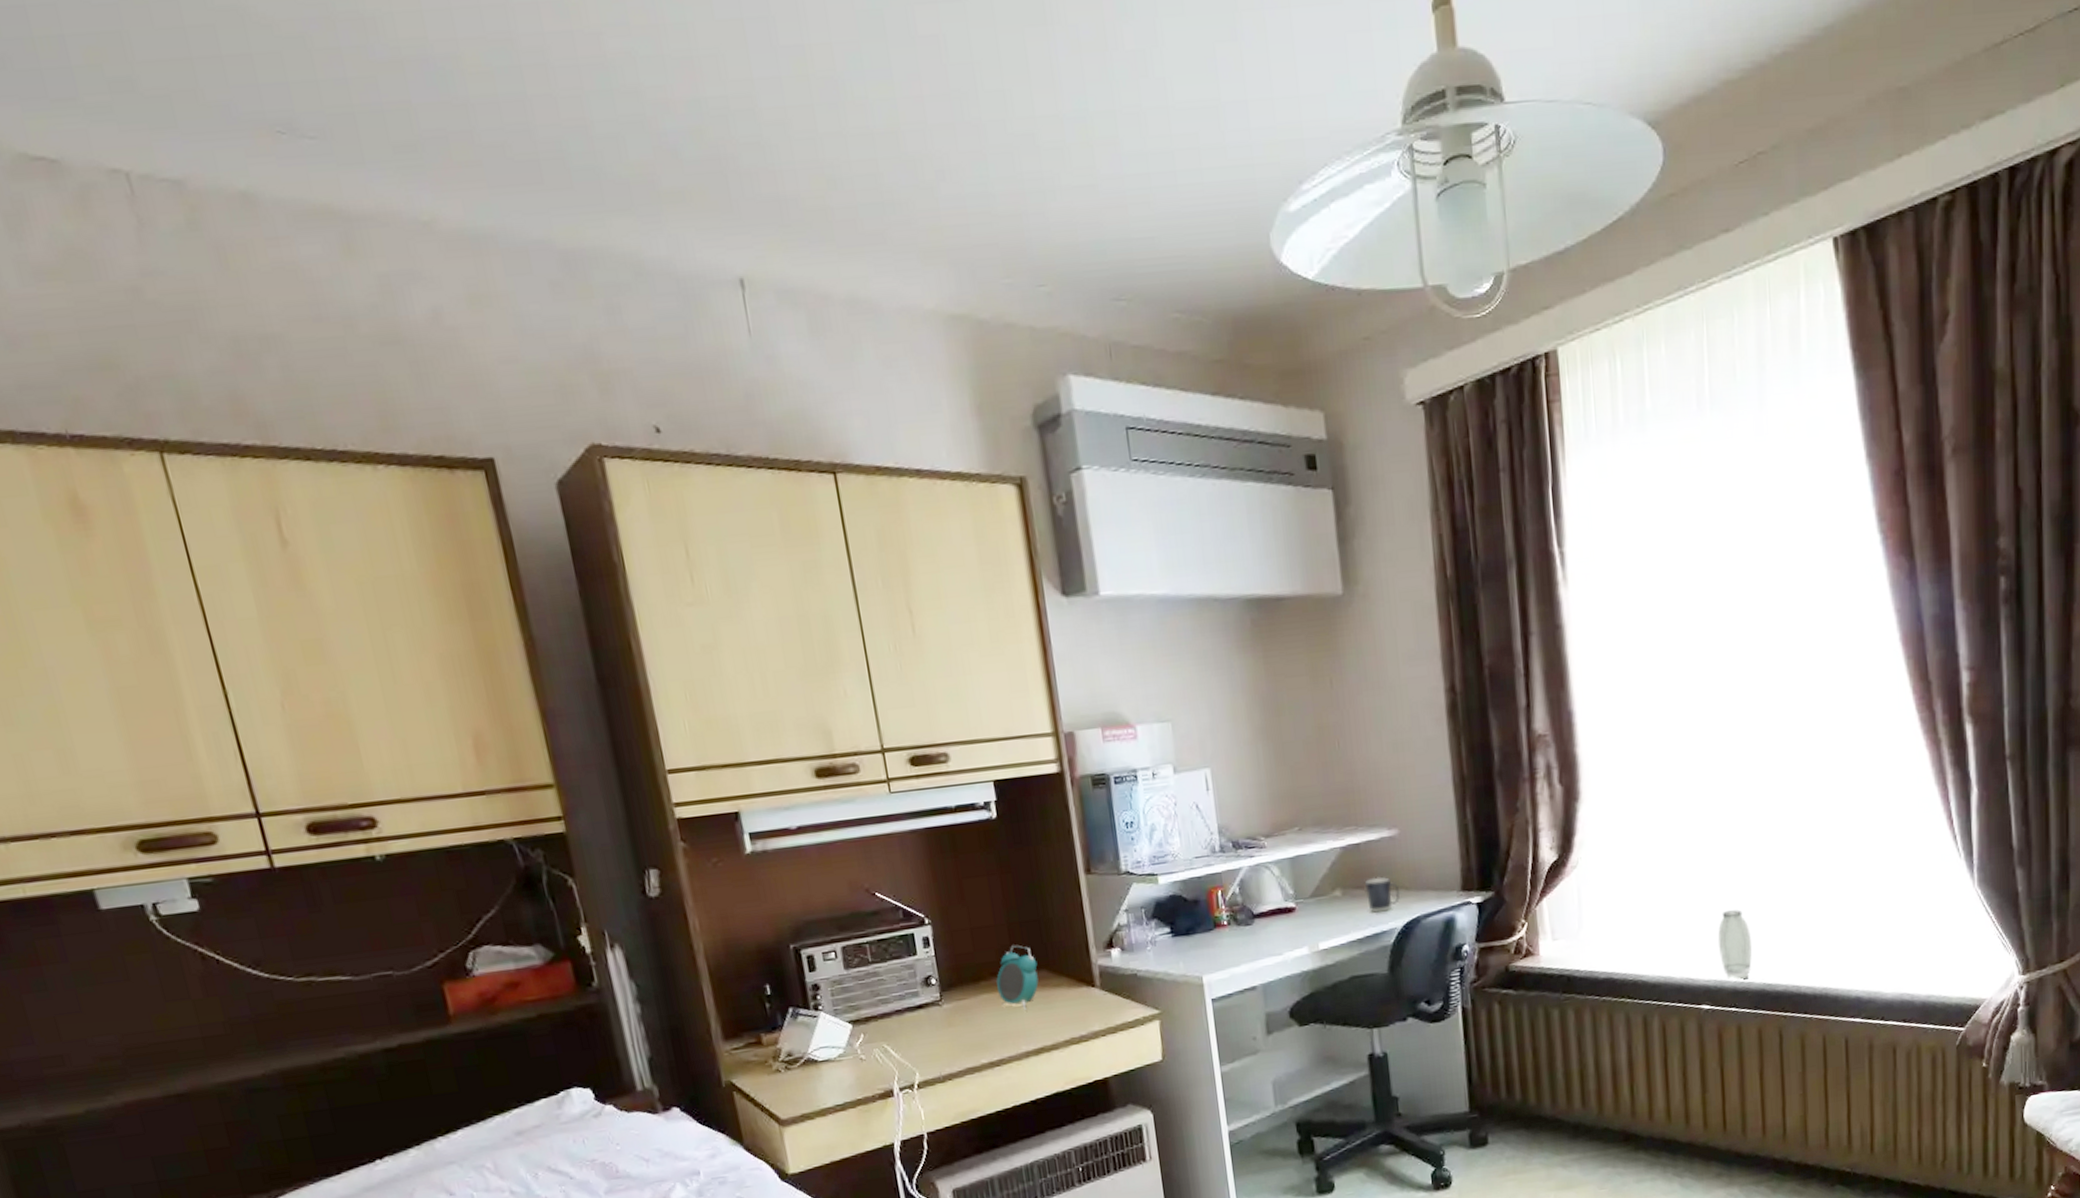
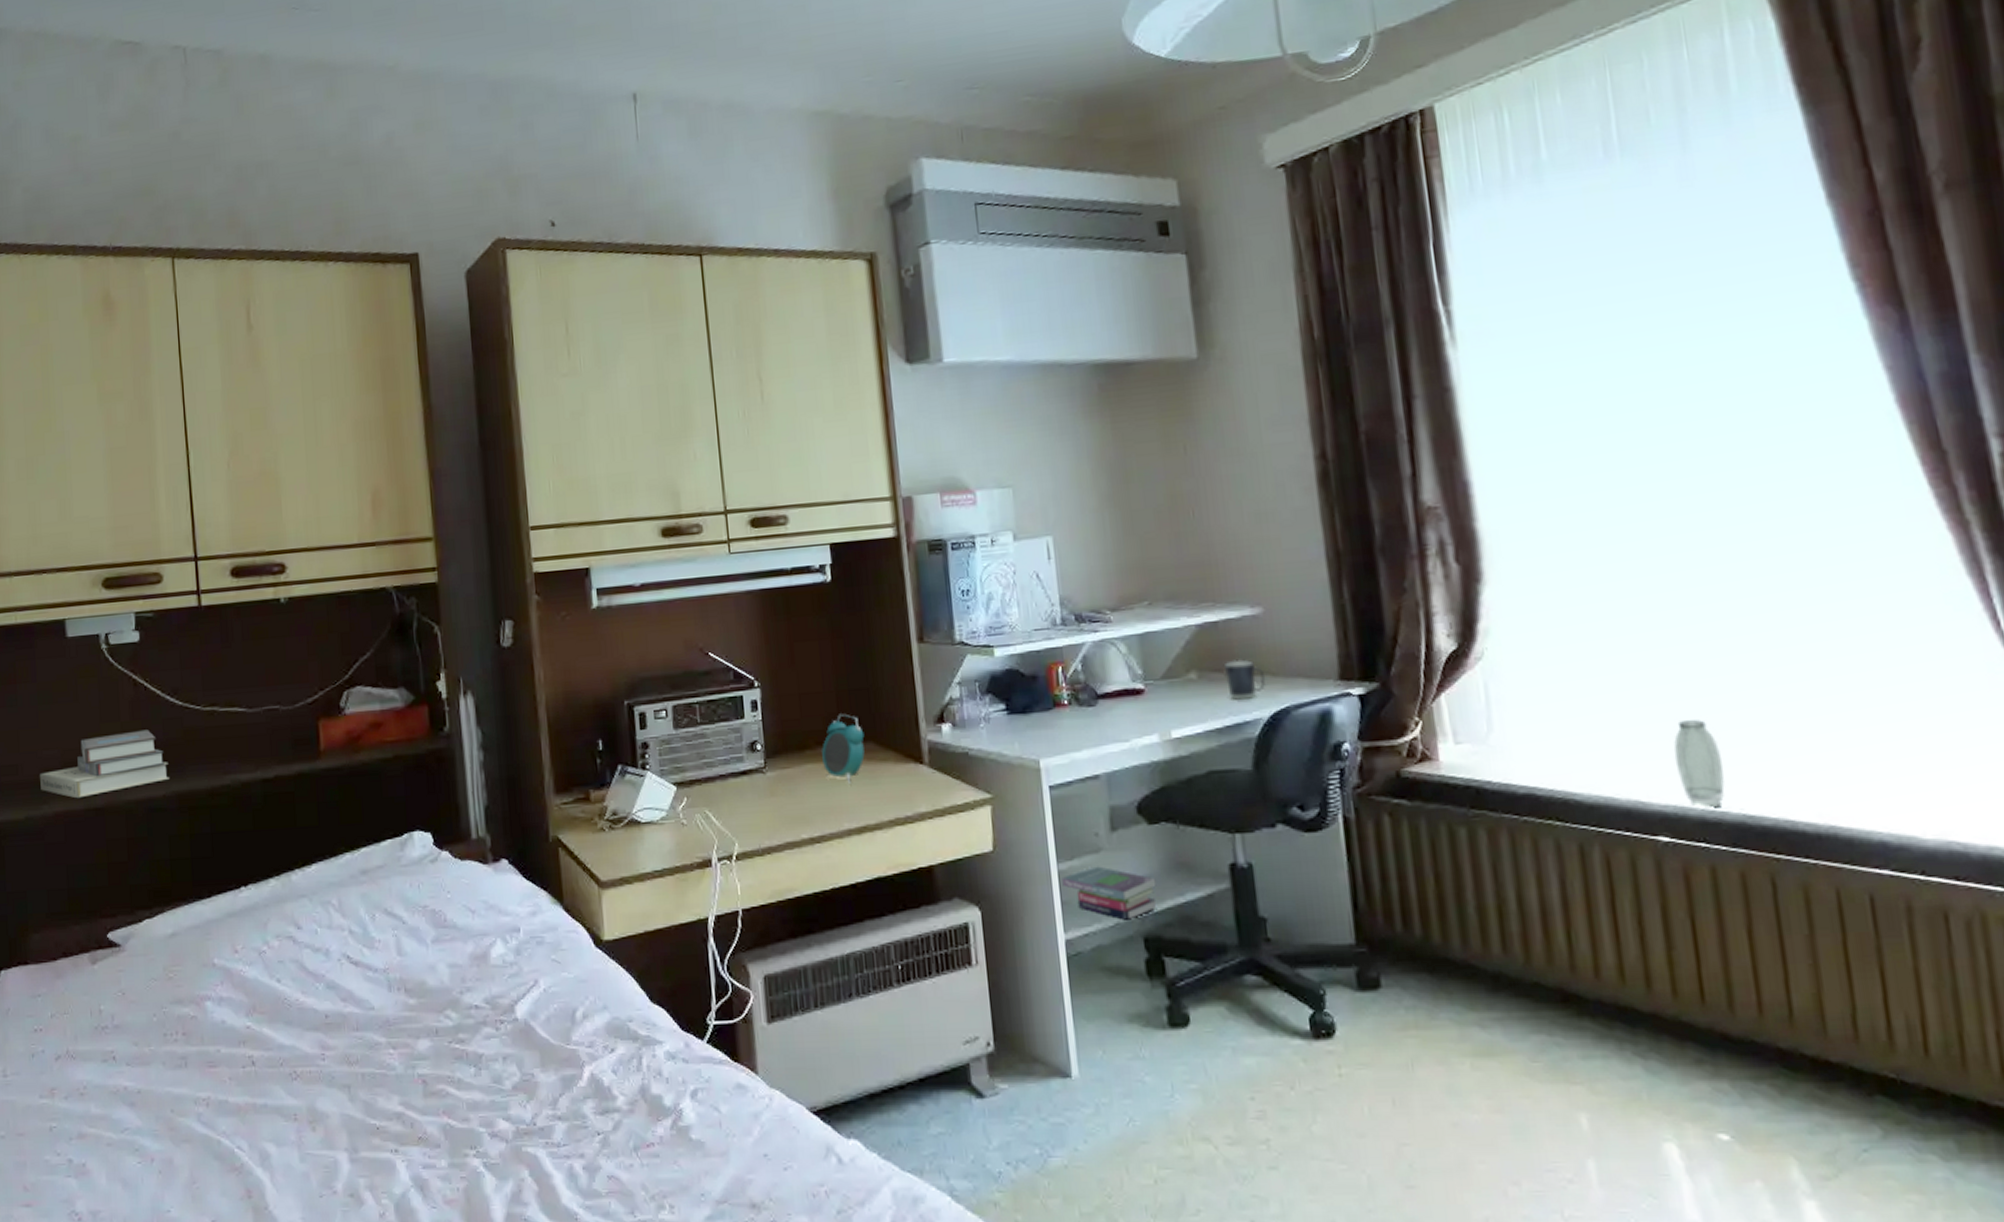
books: none [95,1006,267,1086] -> present [40,730,169,799]
books: none [1224,1064,1307,1111] -> present [1062,864,1157,922]

